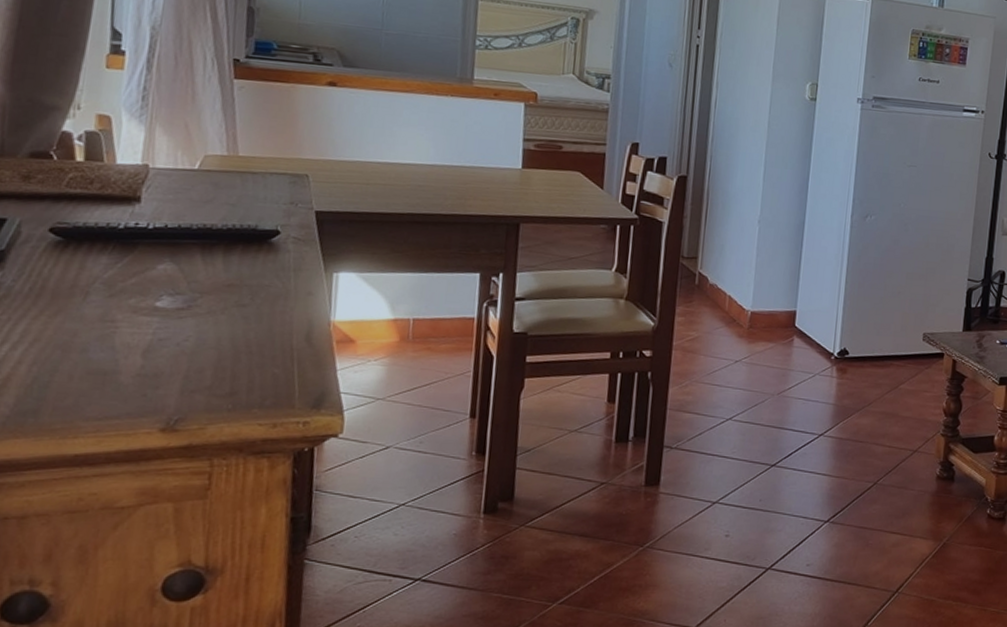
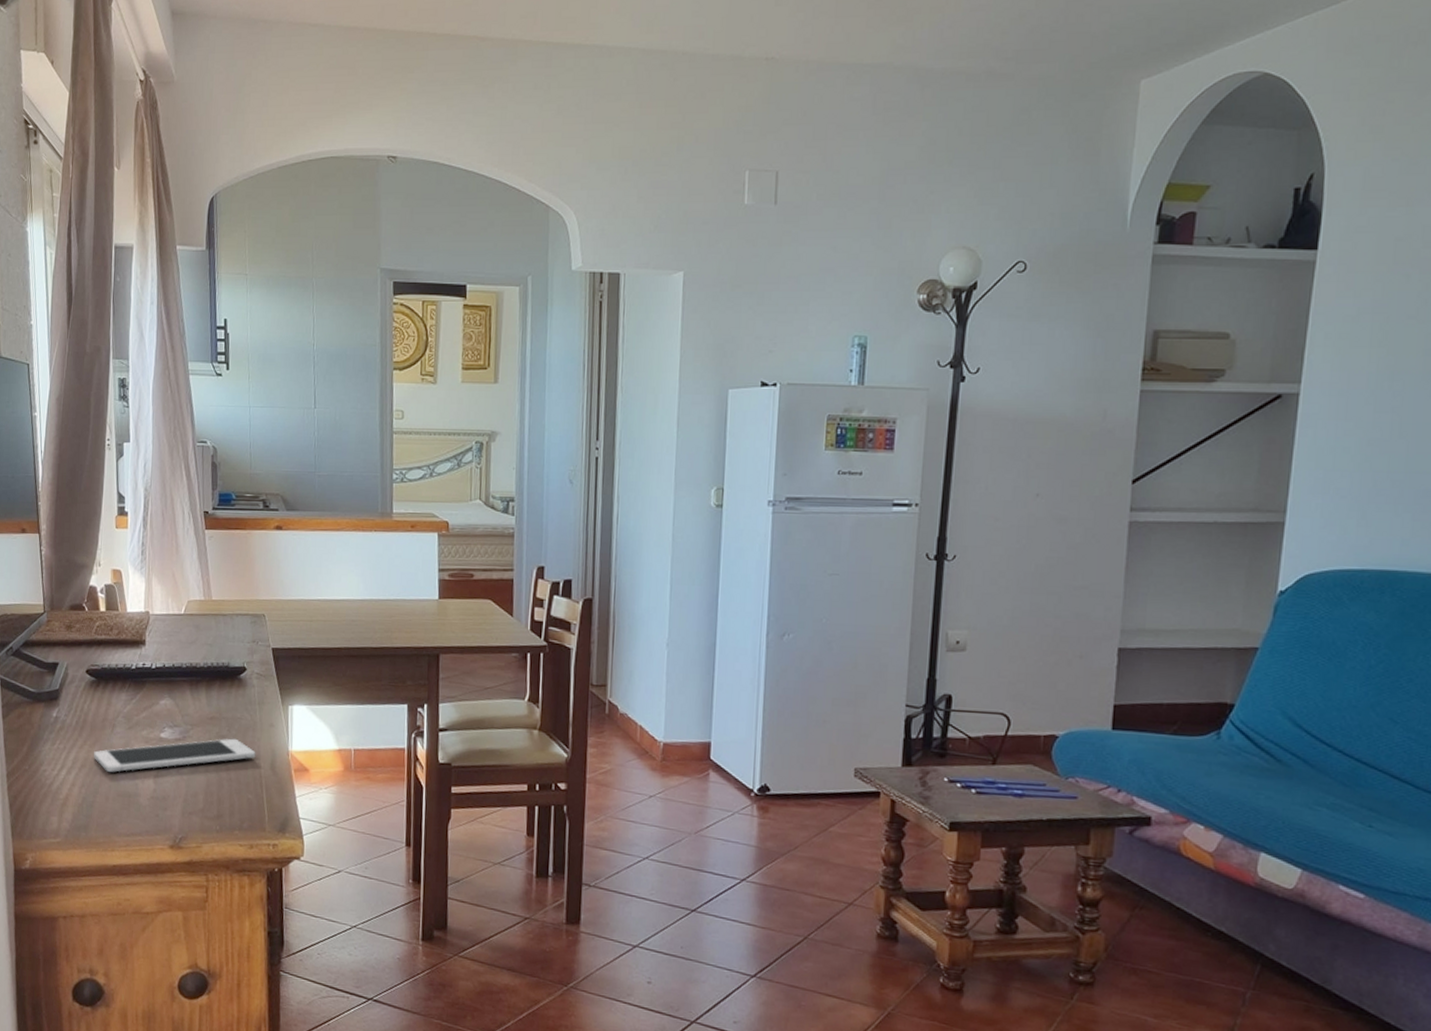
cell phone: none [54,307,287,347] -> present [94,738,256,772]

